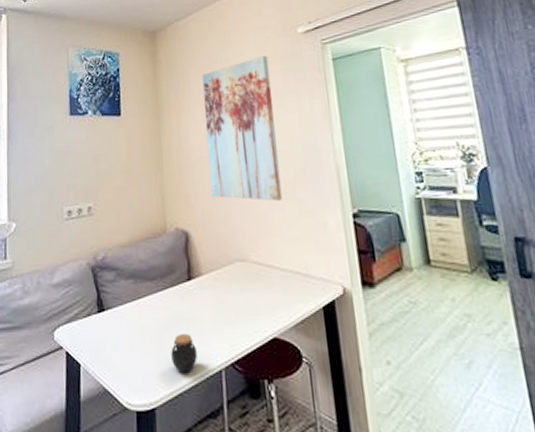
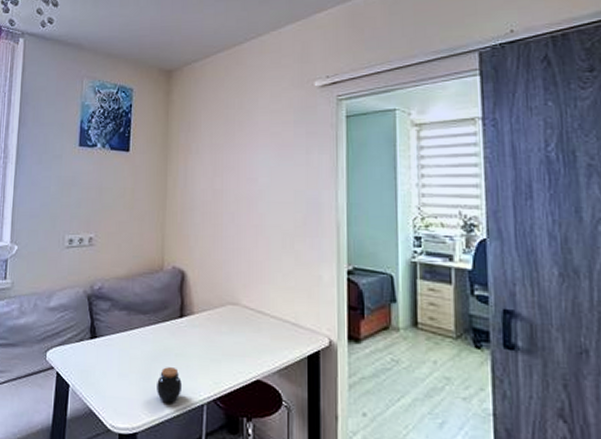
wall art: present [202,56,283,201] -> none [211,106,282,250]

